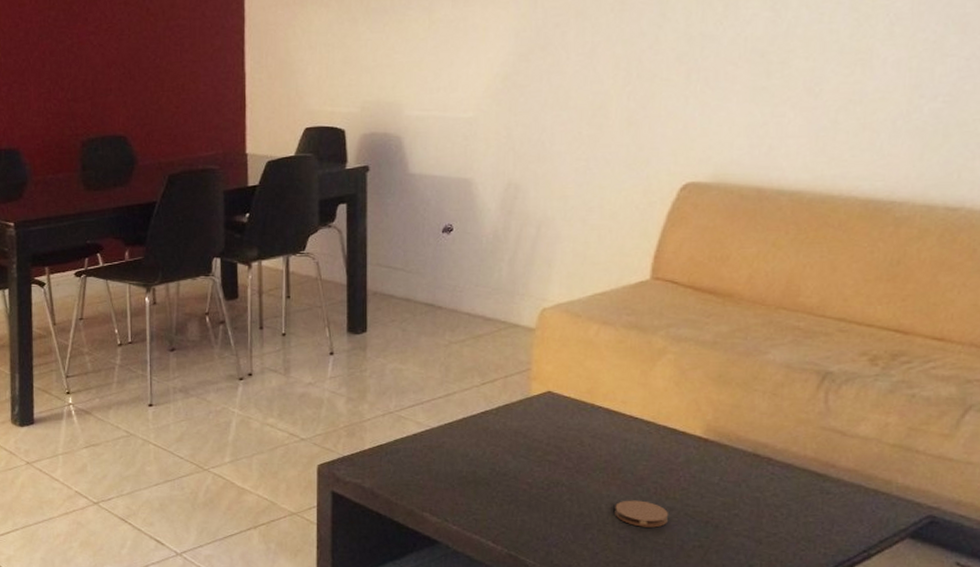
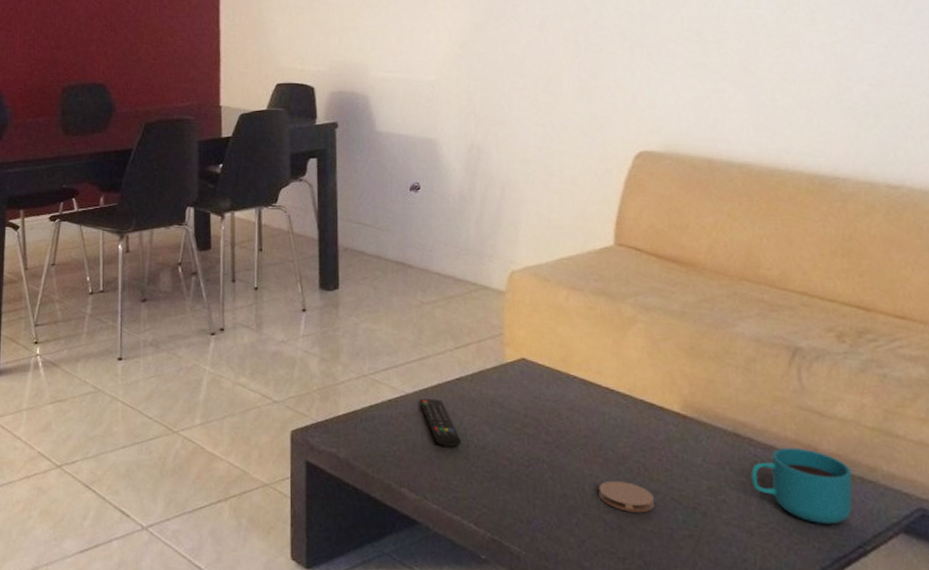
remote control: none [443,431,483,475] -> present [419,398,461,447]
cup: none [765,465,867,533] -> present [751,447,853,525]

